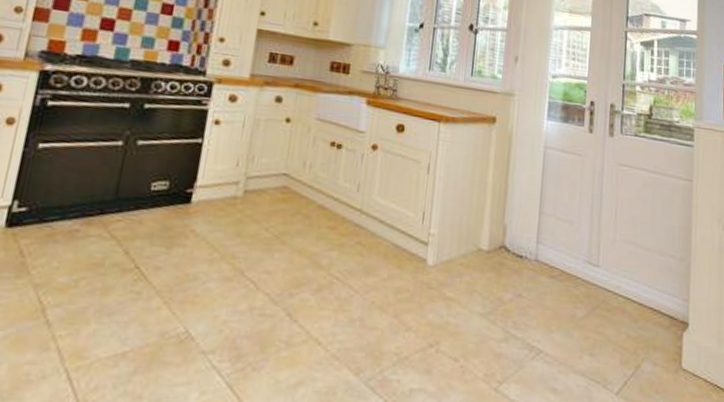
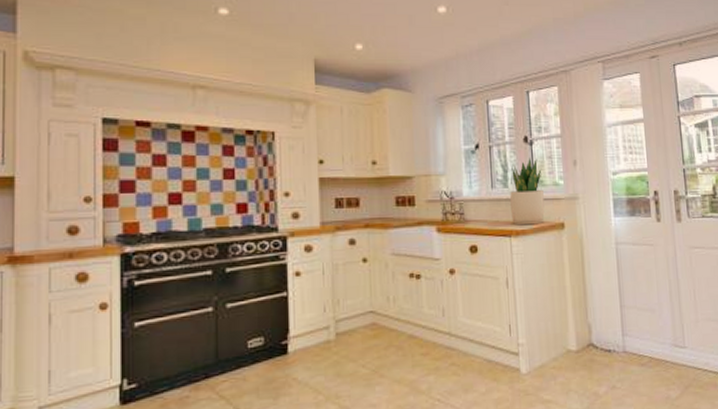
planter: none [443,46,483,115] -> present [510,158,545,226]

